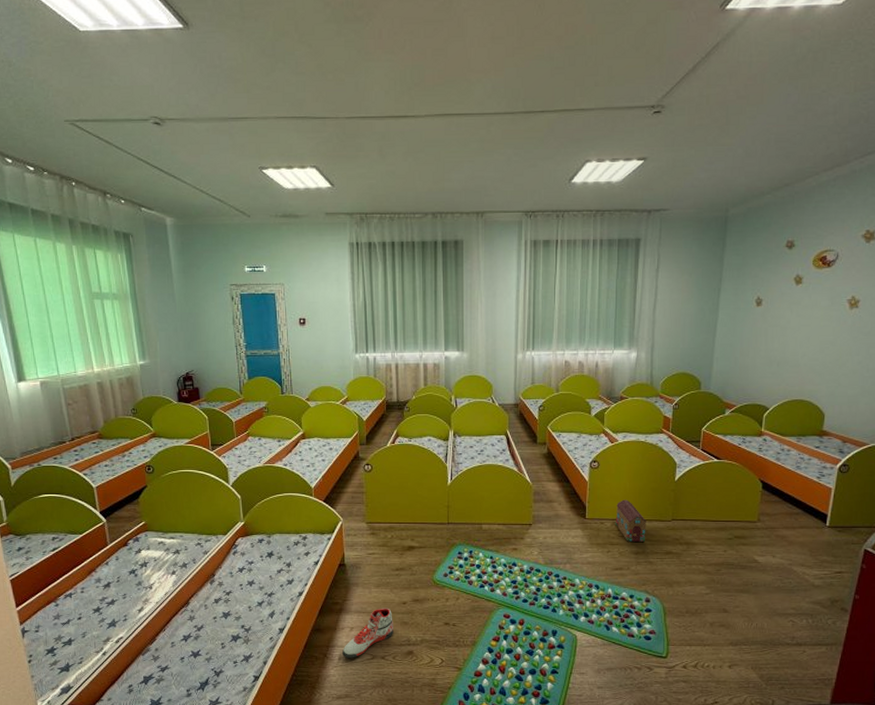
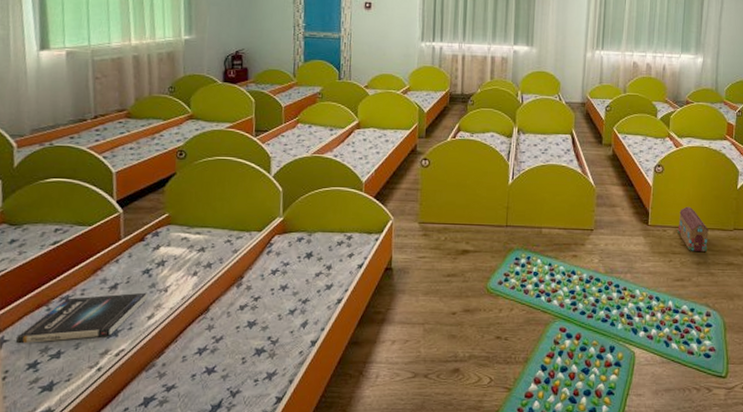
book: none [35,589,136,634] -> present [16,292,148,344]
sneaker: present [342,608,393,658] -> none [381,318,440,377]

